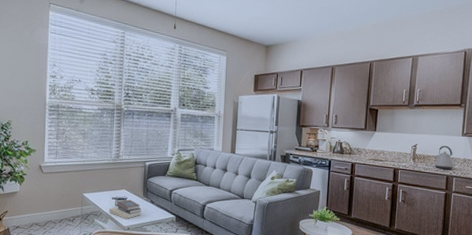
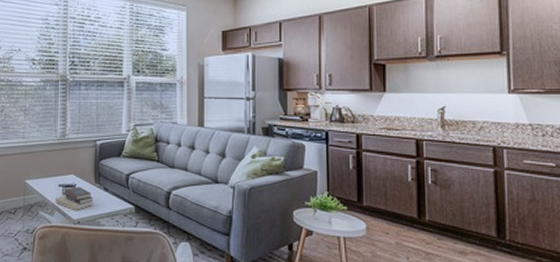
kettle: present [434,145,454,170] -> none [472,106,503,139]

